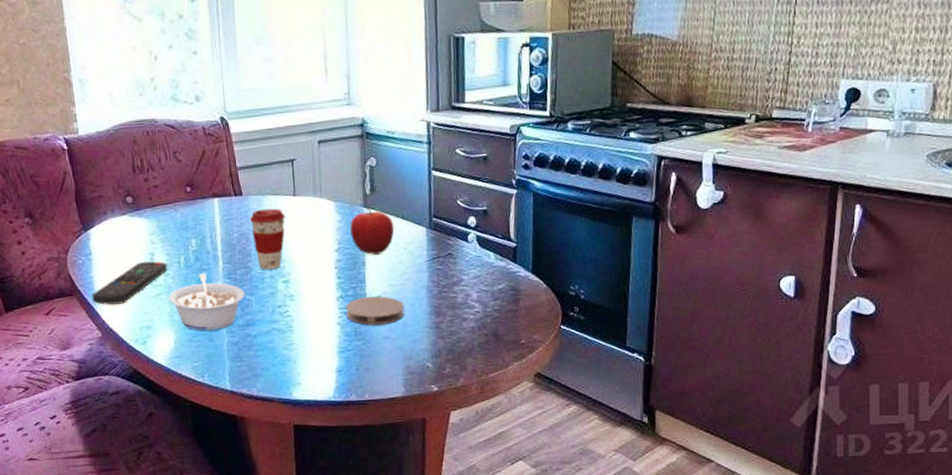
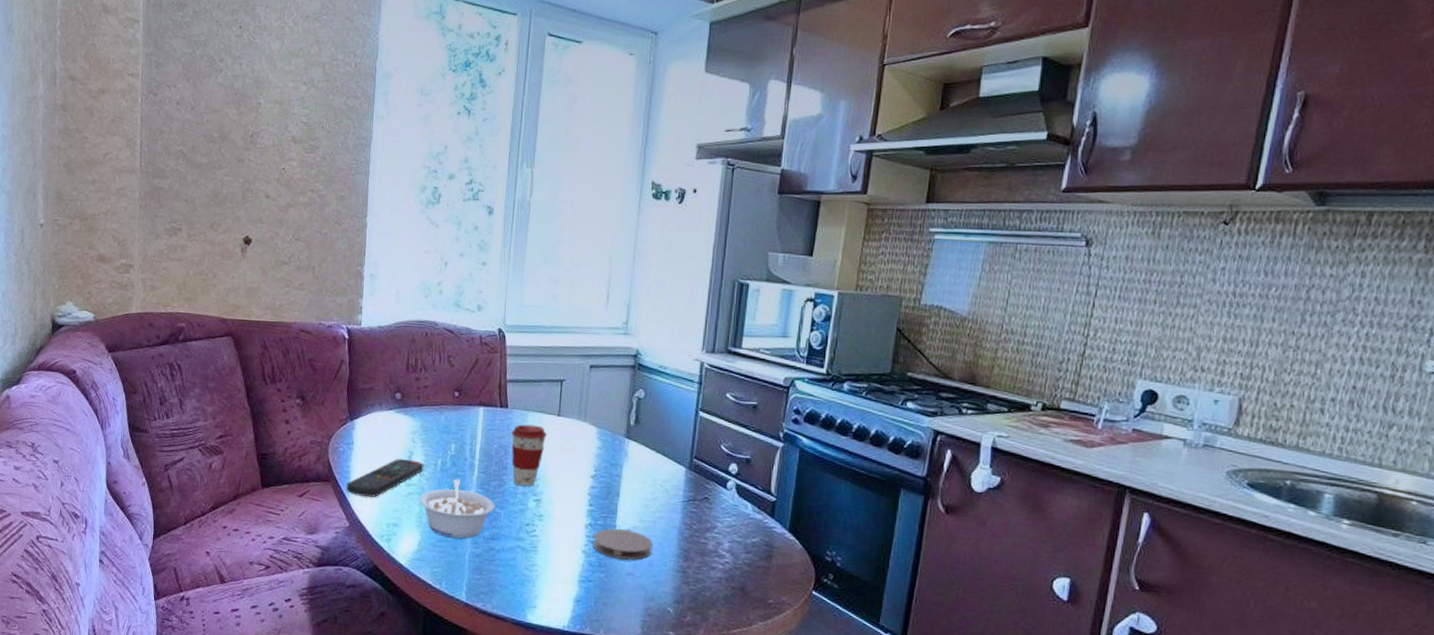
fruit: present [350,206,395,255] -> none [609,437,654,488]

